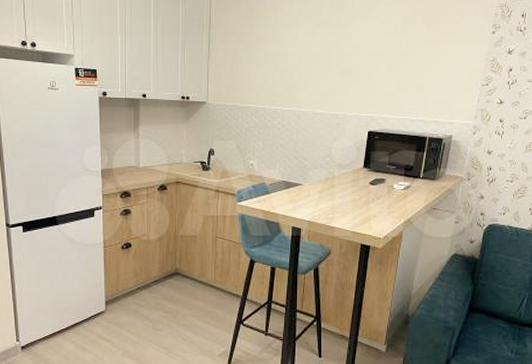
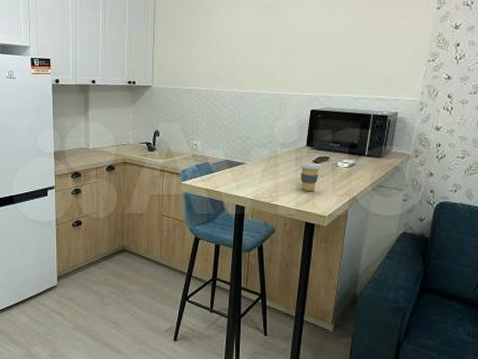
coffee cup: none [356,184,378,213] -> present [300,163,322,191]

